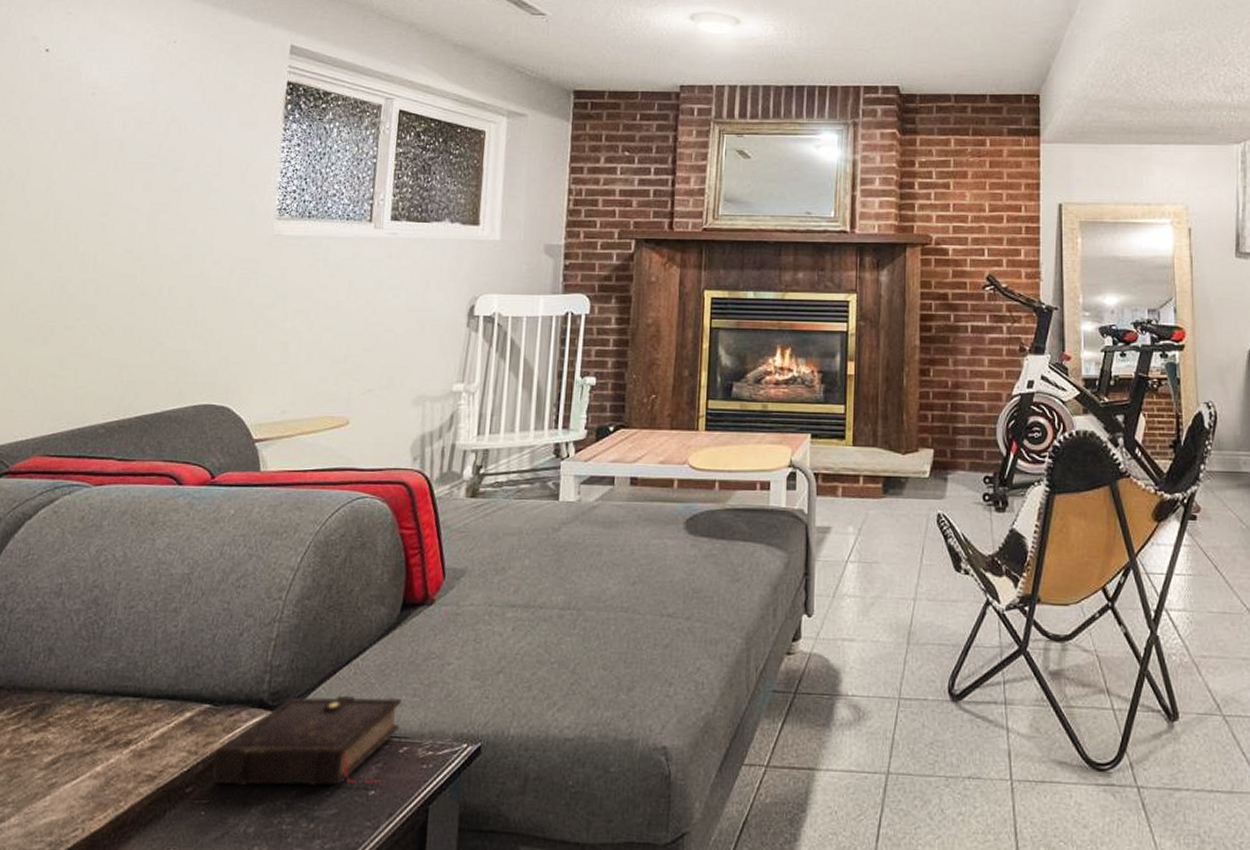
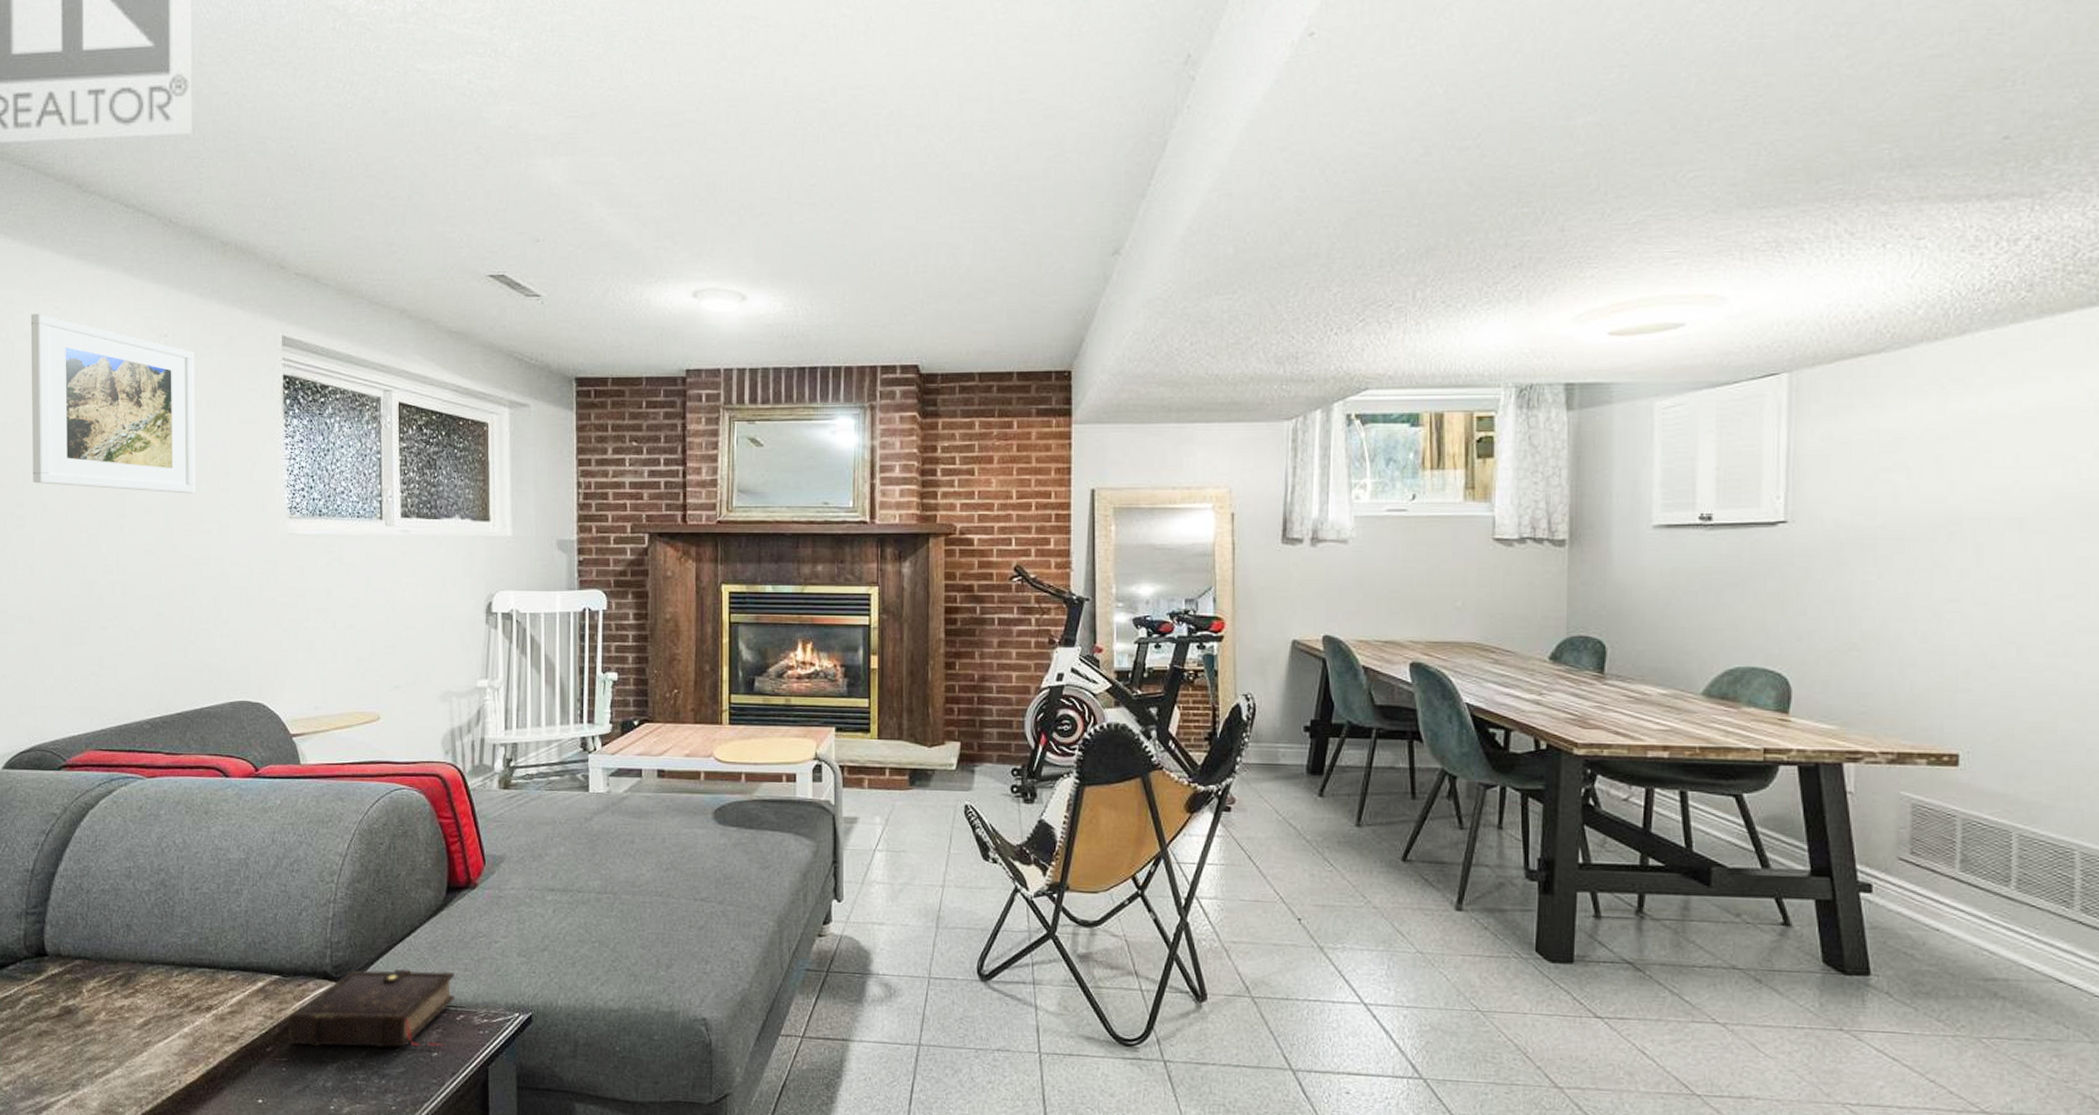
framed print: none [18,17,201,194] -> present [30,313,196,494]

